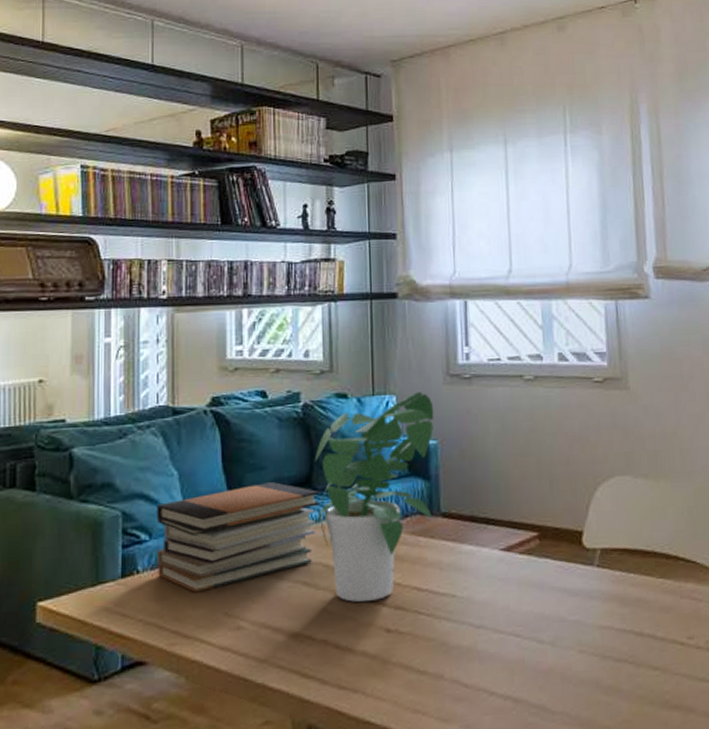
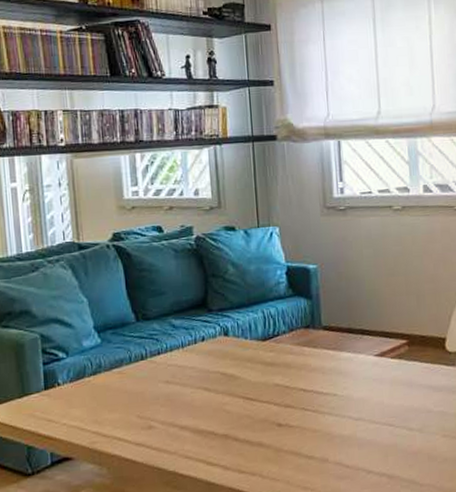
book stack: present [156,482,319,593] -> none [70,305,215,400]
potted plant: present [314,392,434,602] -> none [208,223,314,403]

